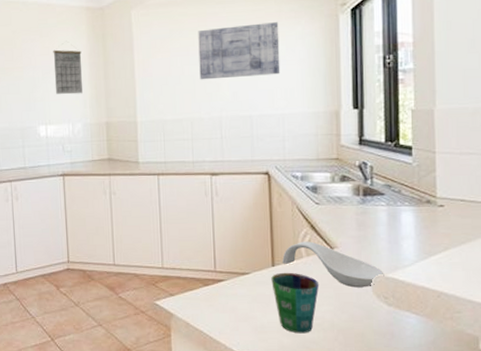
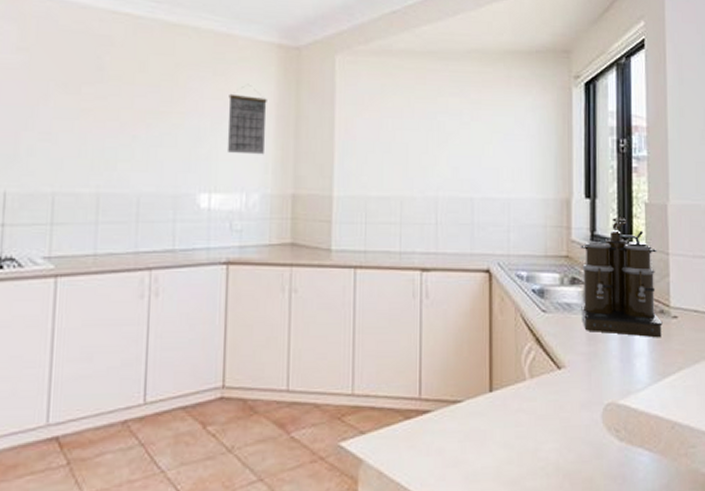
wall art: present [198,22,281,80] -> none [414,88,508,151]
cup: present [271,272,320,334] -> none [488,399,544,482]
spoon rest: present [282,241,384,288] -> none [502,359,616,419]
coffee maker: none [350,122,429,223] -> present [580,216,663,337]

